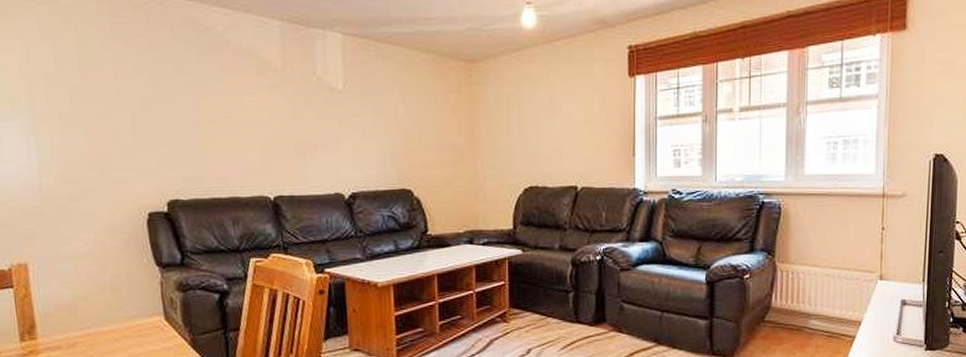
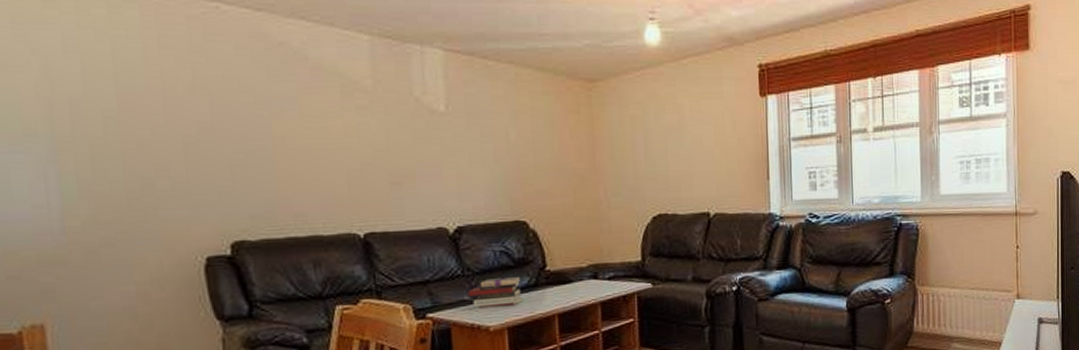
books: none [359,240,407,266] -> present [467,277,523,308]

